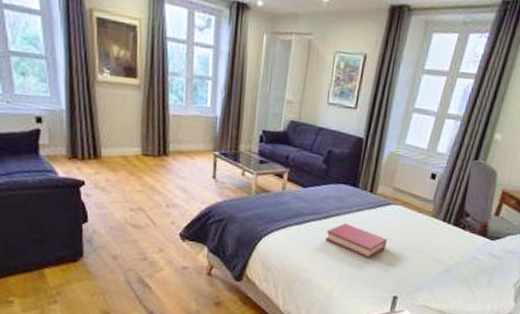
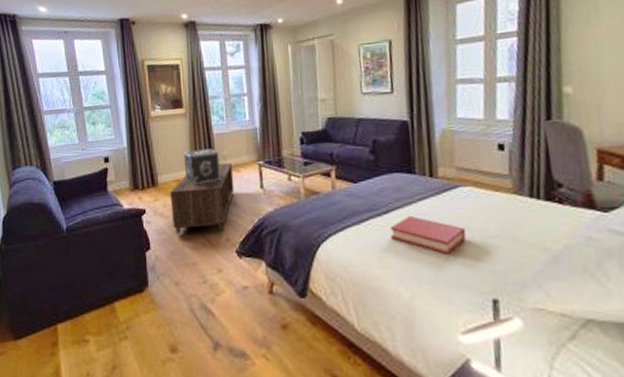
coffee table: none [114,146,187,213] -> present [170,162,235,234]
decorative cube: none [132,127,173,165] -> present [183,149,221,186]

